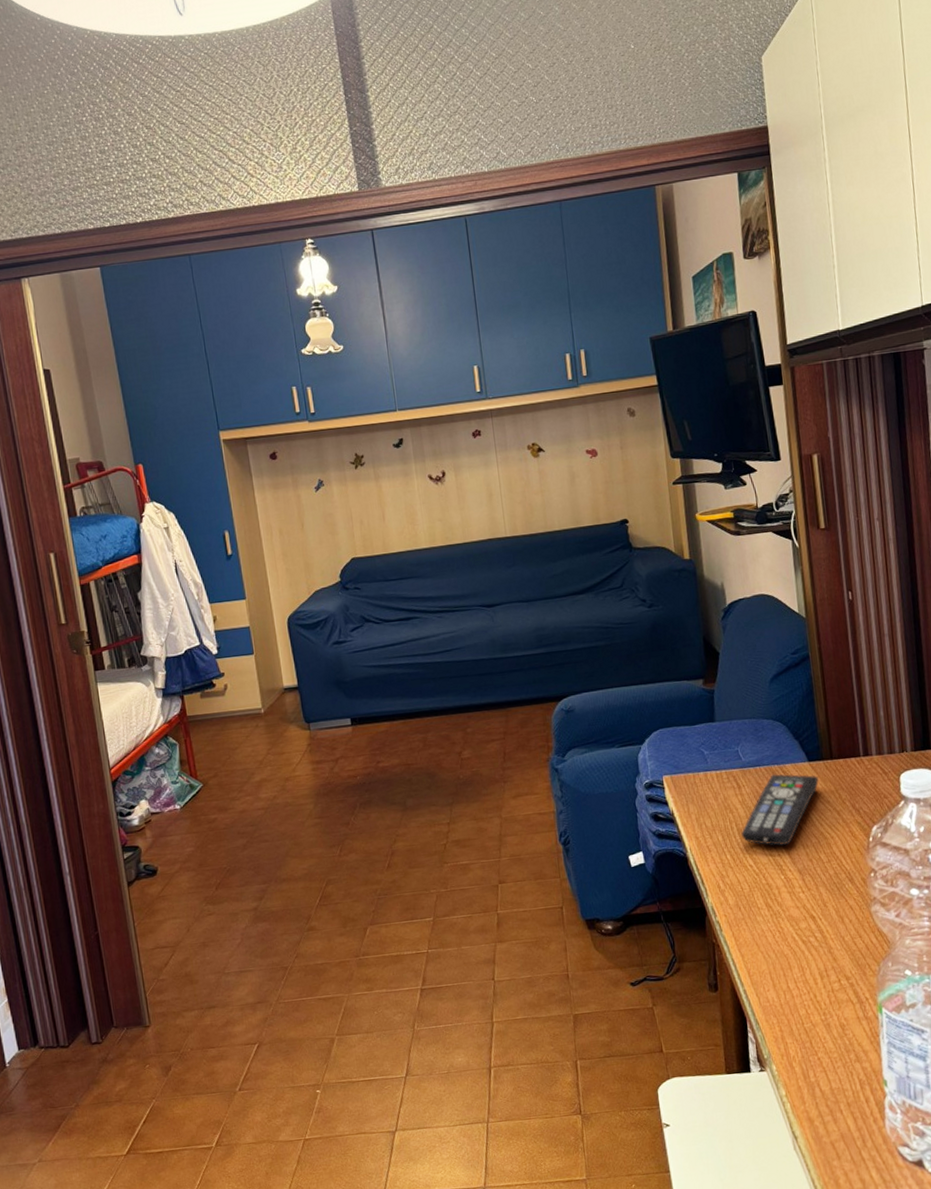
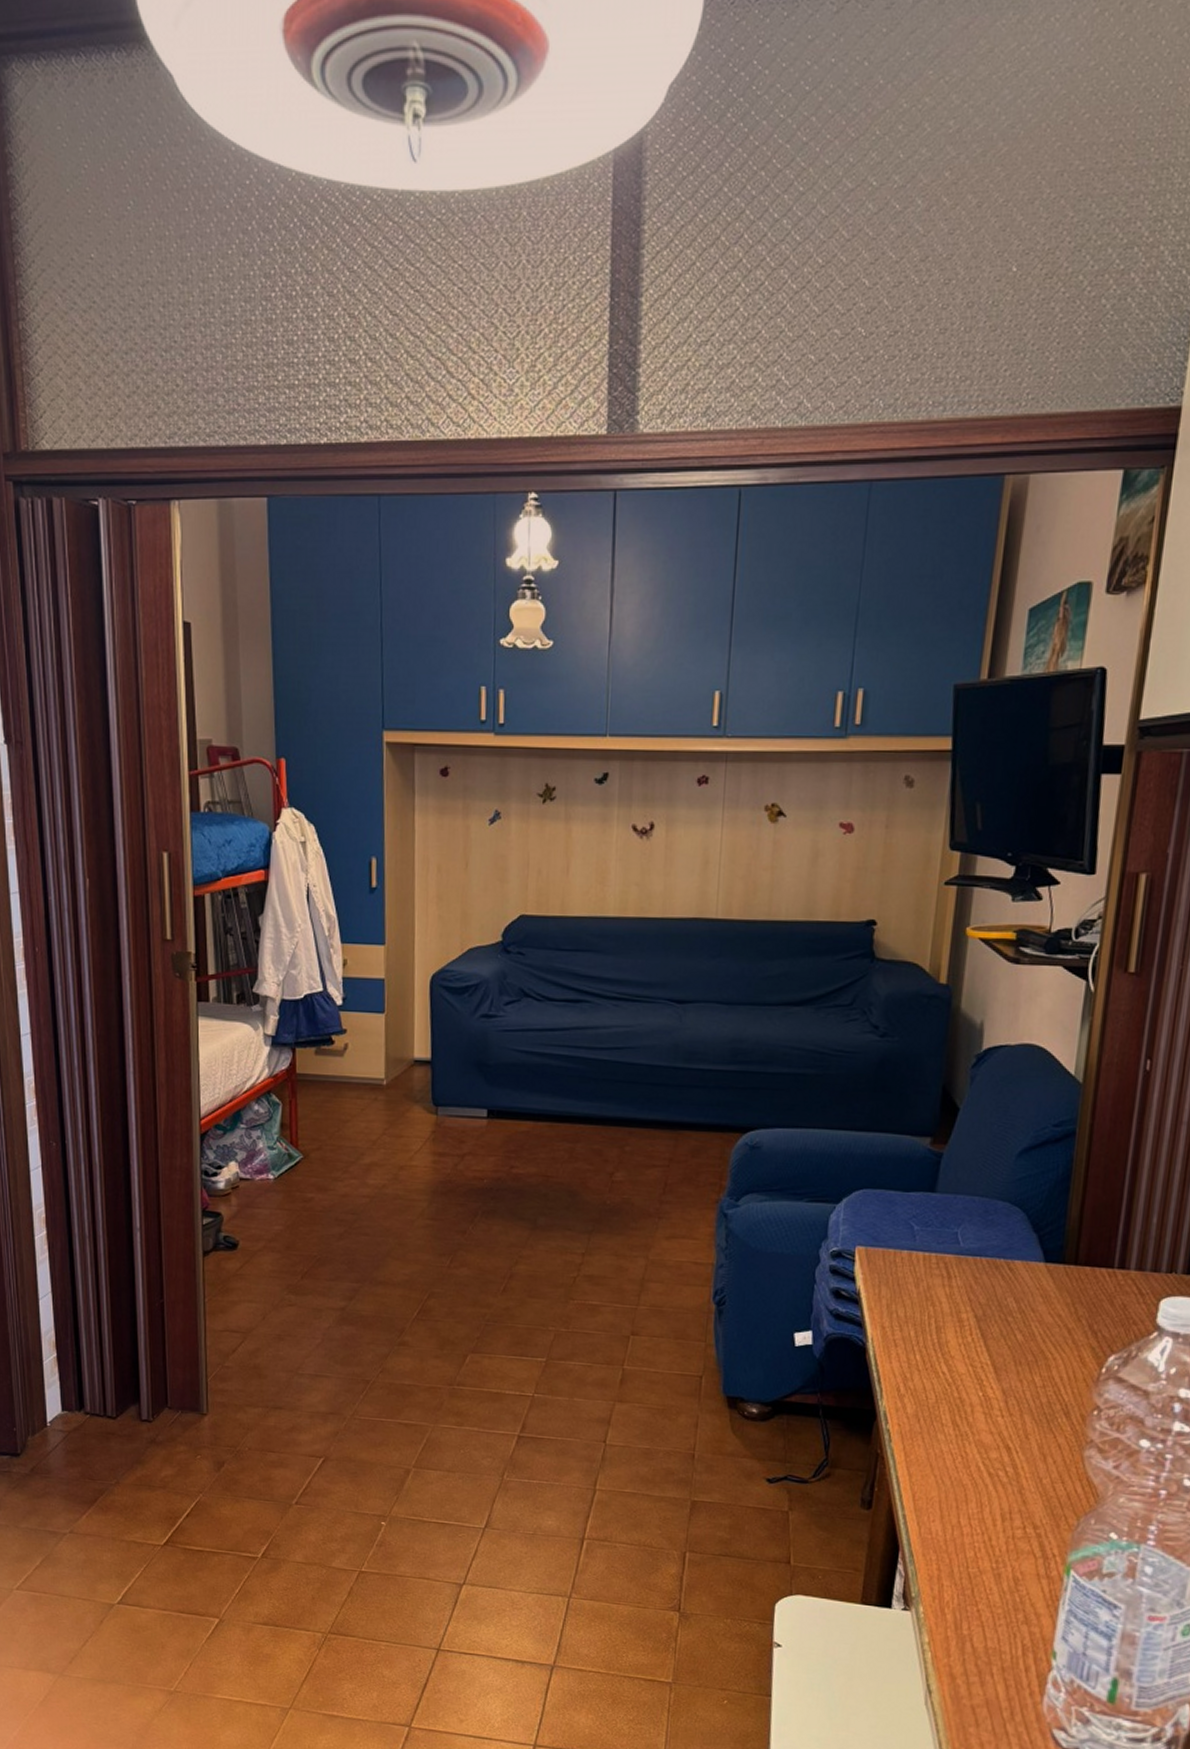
remote control: present [741,773,819,846] -> none [939,1268,1053,1357]

